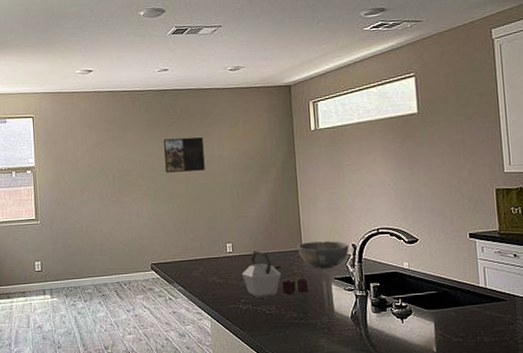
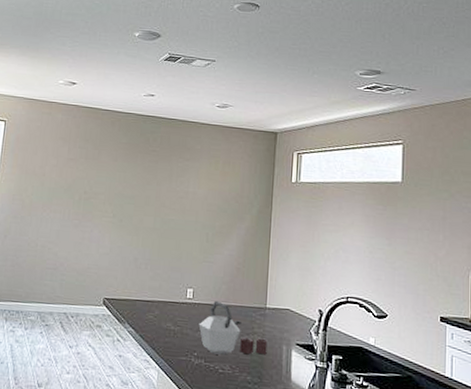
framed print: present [163,137,205,173] -> none [134,166,179,207]
bowl: present [297,241,349,268] -> none [261,300,315,332]

